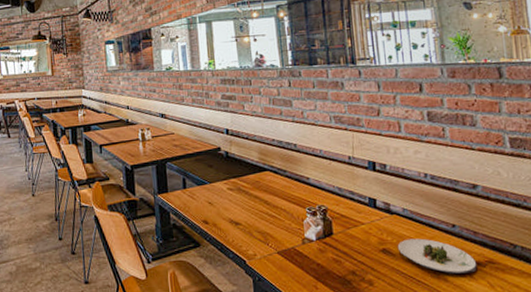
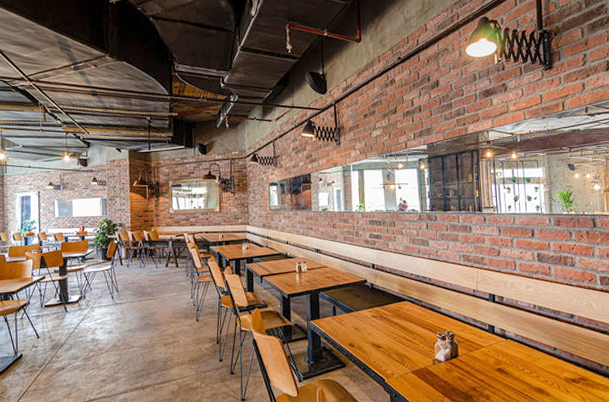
salad plate: present [397,238,477,275] -> none [510,359,572,390]

